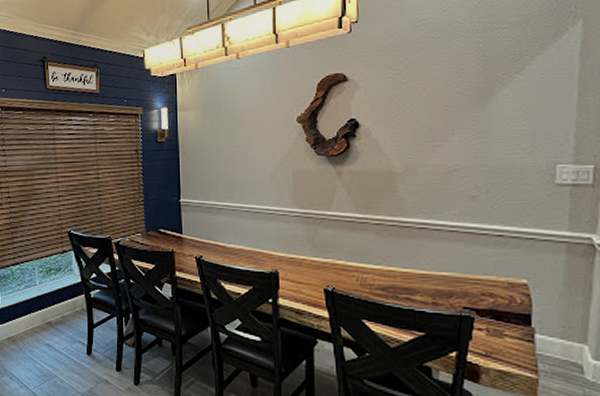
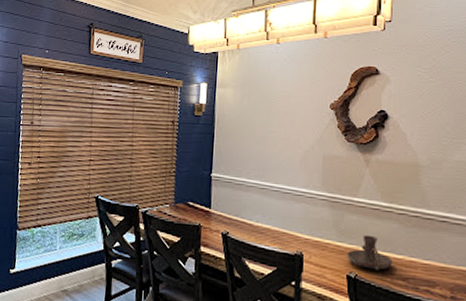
candle holder: none [323,247,371,282] -> present [347,234,393,270]

